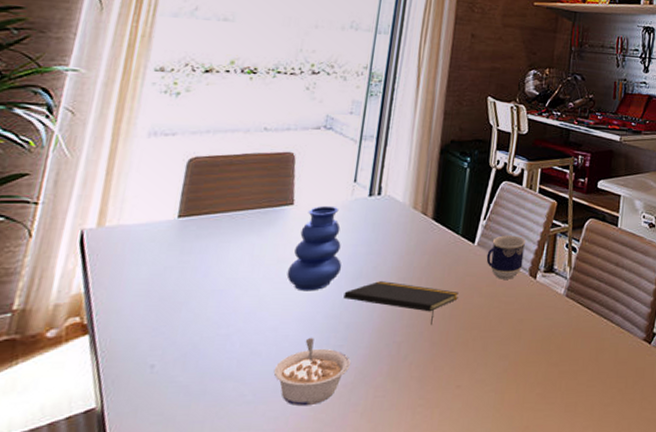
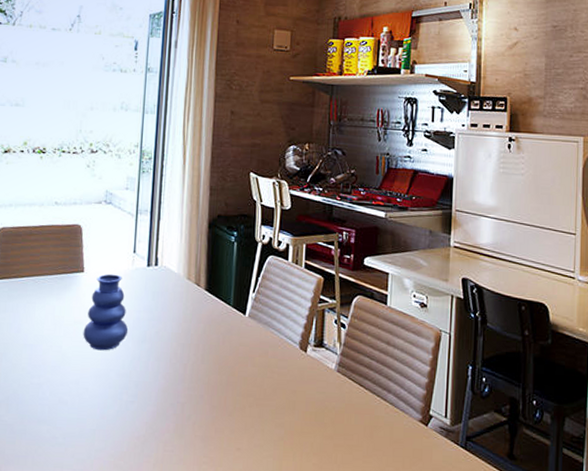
legume: present [273,337,351,407] -> none [78,392,141,453]
notepad: present [343,281,459,326] -> none [131,345,234,390]
cup: present [486,235,526,279] -> none [257,308,295,351]

